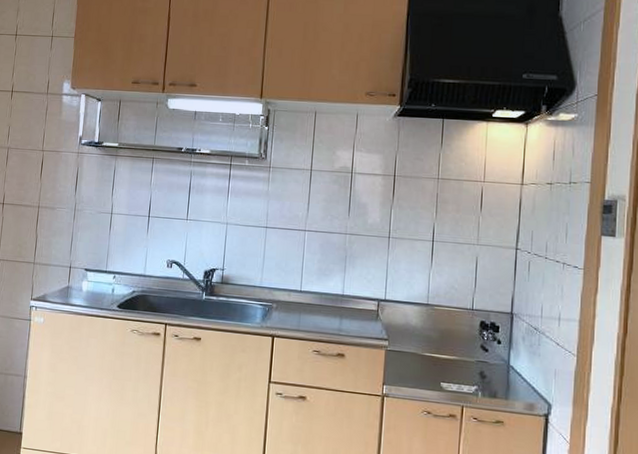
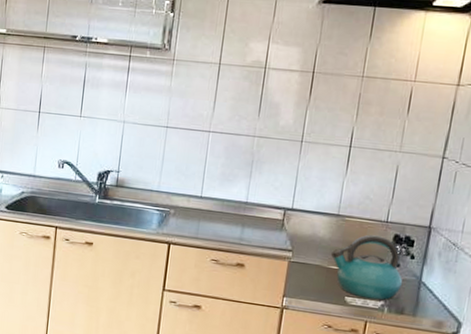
kettle: none [423,322,493,385] -> present [330,234,403,300]

